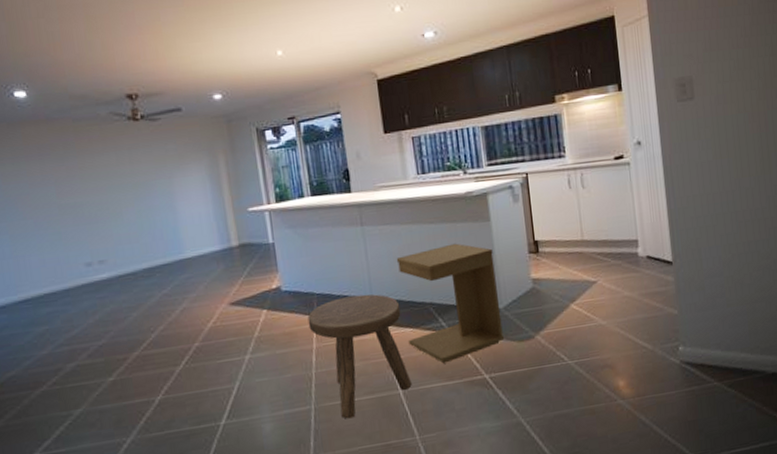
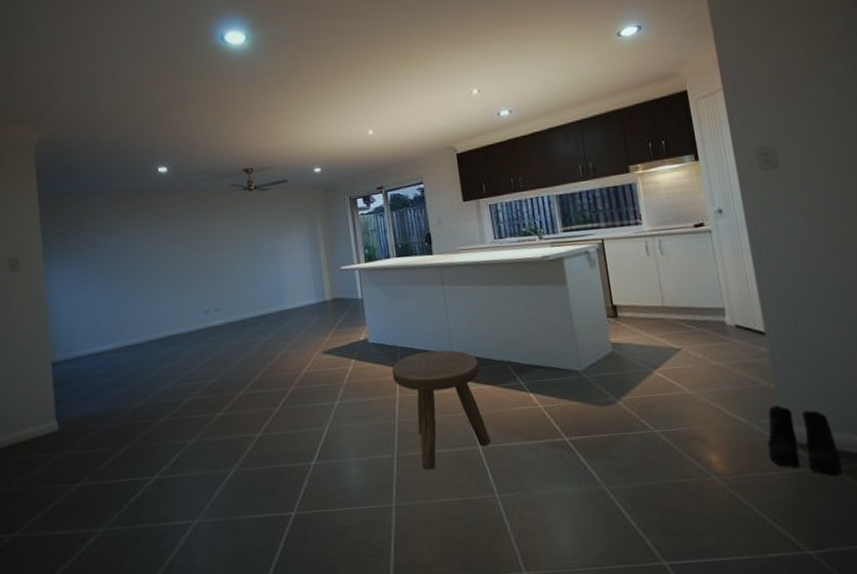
side table: present [396,243,504,364] -> none [475,305,584,423]
boots: none [668,330,729,392] -> present [768,405,843,477]

